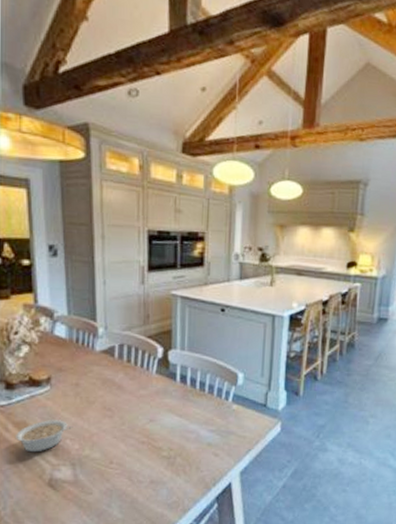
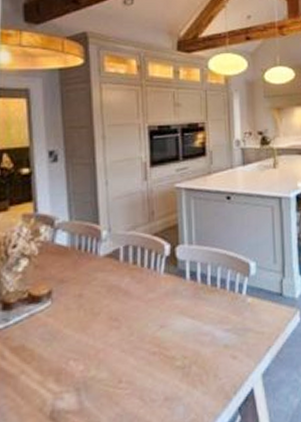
legume: present [16,420,73,453] -> none [13,338,77,382]

